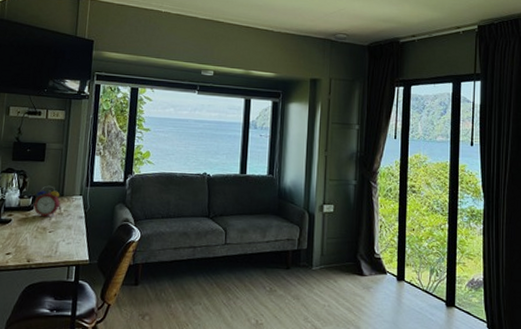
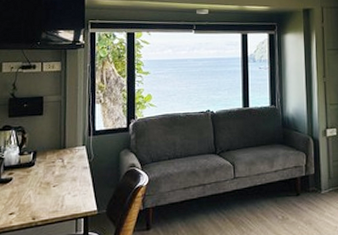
alarm clock: present [33,185,61,216] -> none [35,139,63,171]

